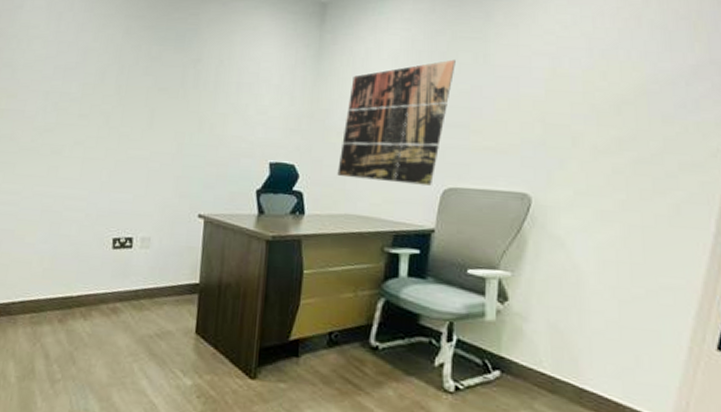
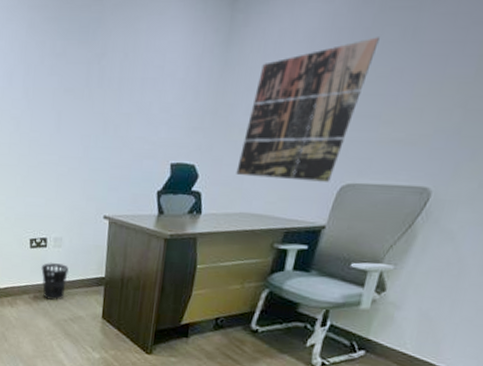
wastebasket: none [124,266,157,311] -> present [41,263,69,300]

